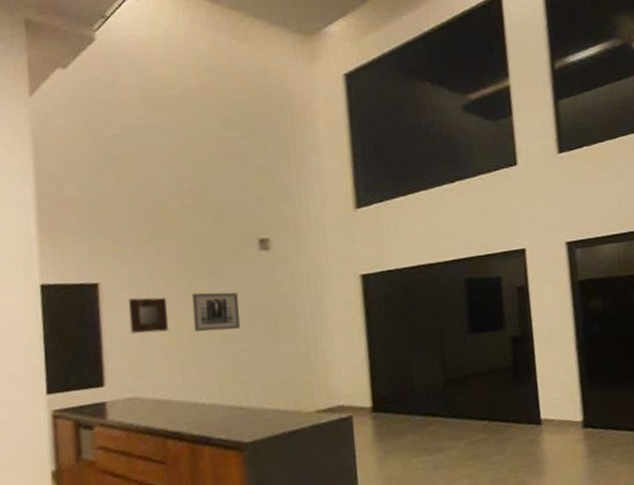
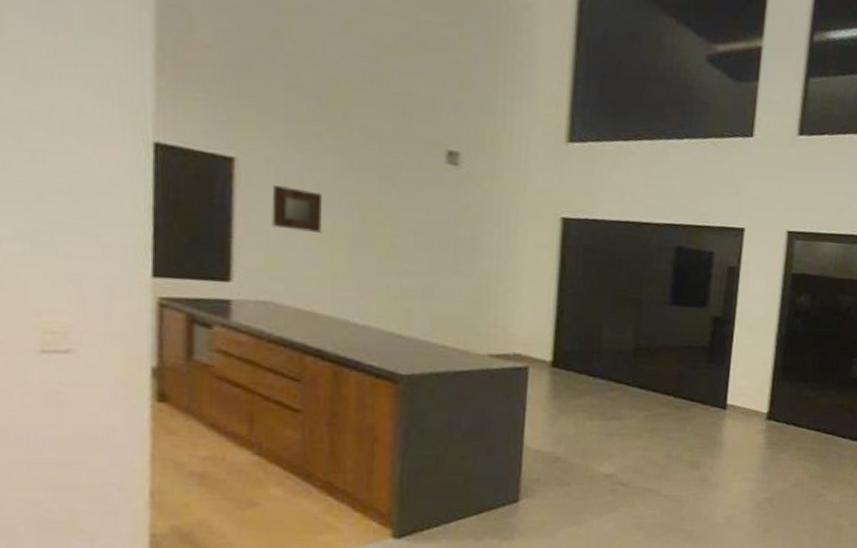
wall art: present [191,292,240,332] -> none [355,196,414,249]

